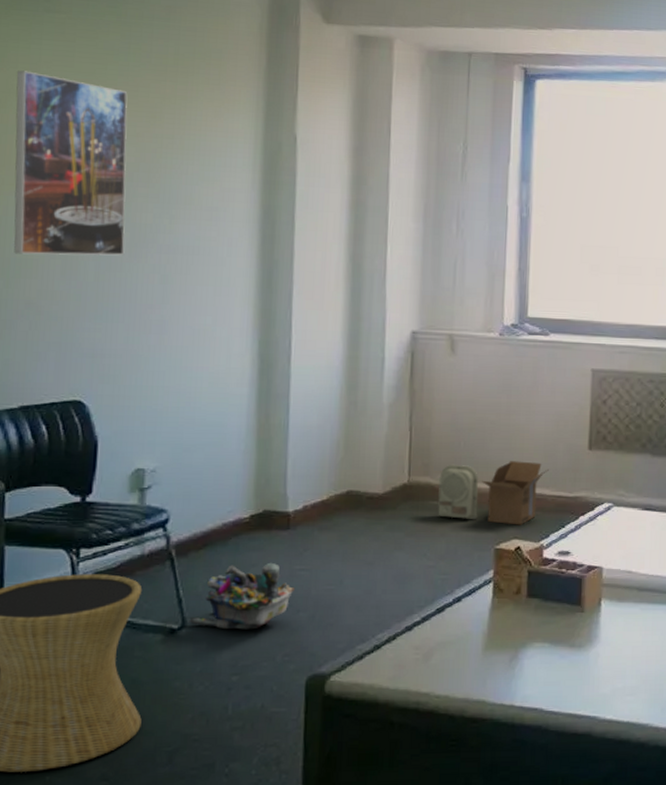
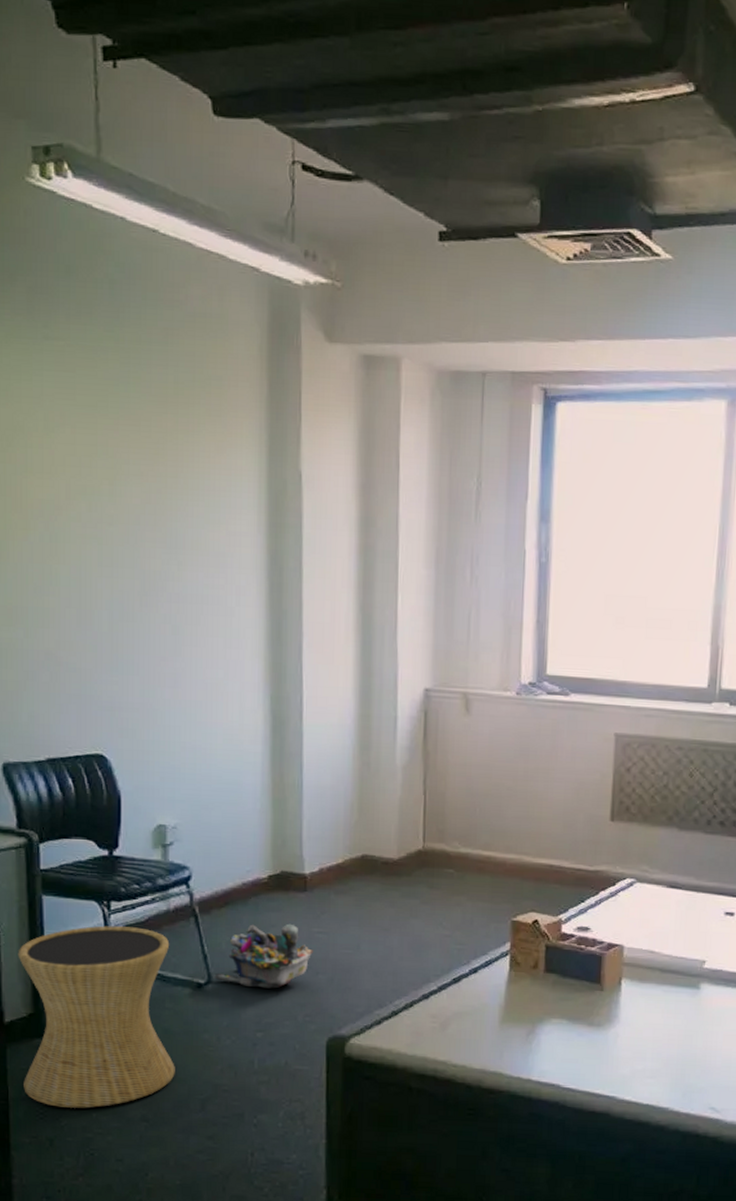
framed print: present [14,70,128,256] -> none [20,405,136,605]
radio receiver: present [438,464,478,520] -> none [453,831,495,891]
cardboard box: present [482,461,549,525] -> none [498,830,568,898]

